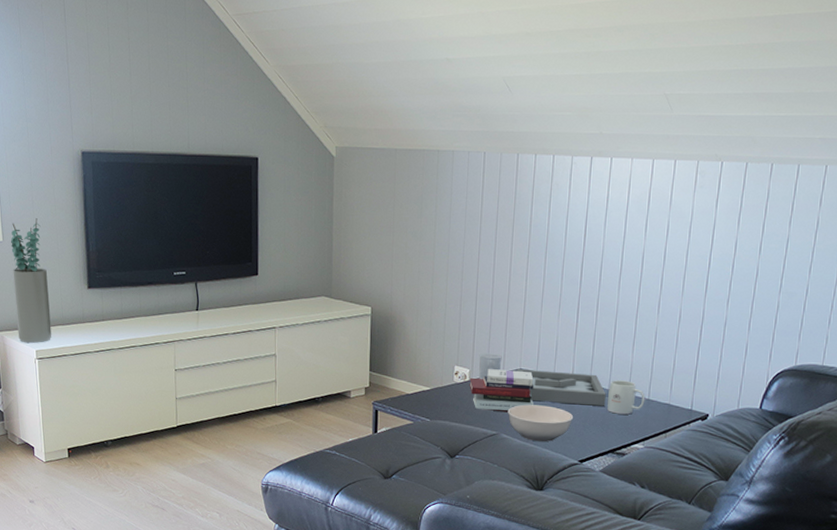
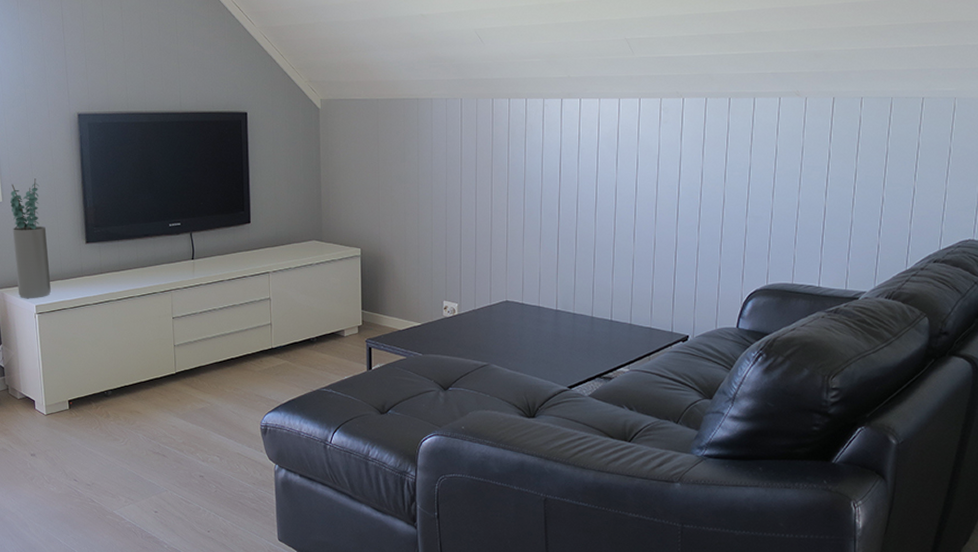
books: present [469,369,535,413] -> none [458,302,522,344]
candle holder: present [479,352,502,380] -> none [466,287,488,313]
bowl: present [507,404,574,442] -> none [496,335,560,371]
decorative tray: present [516,369,606,406] -> none [503,301,590,333]
mug: present [607,380,645,415] -> none [591,307,627,340]

